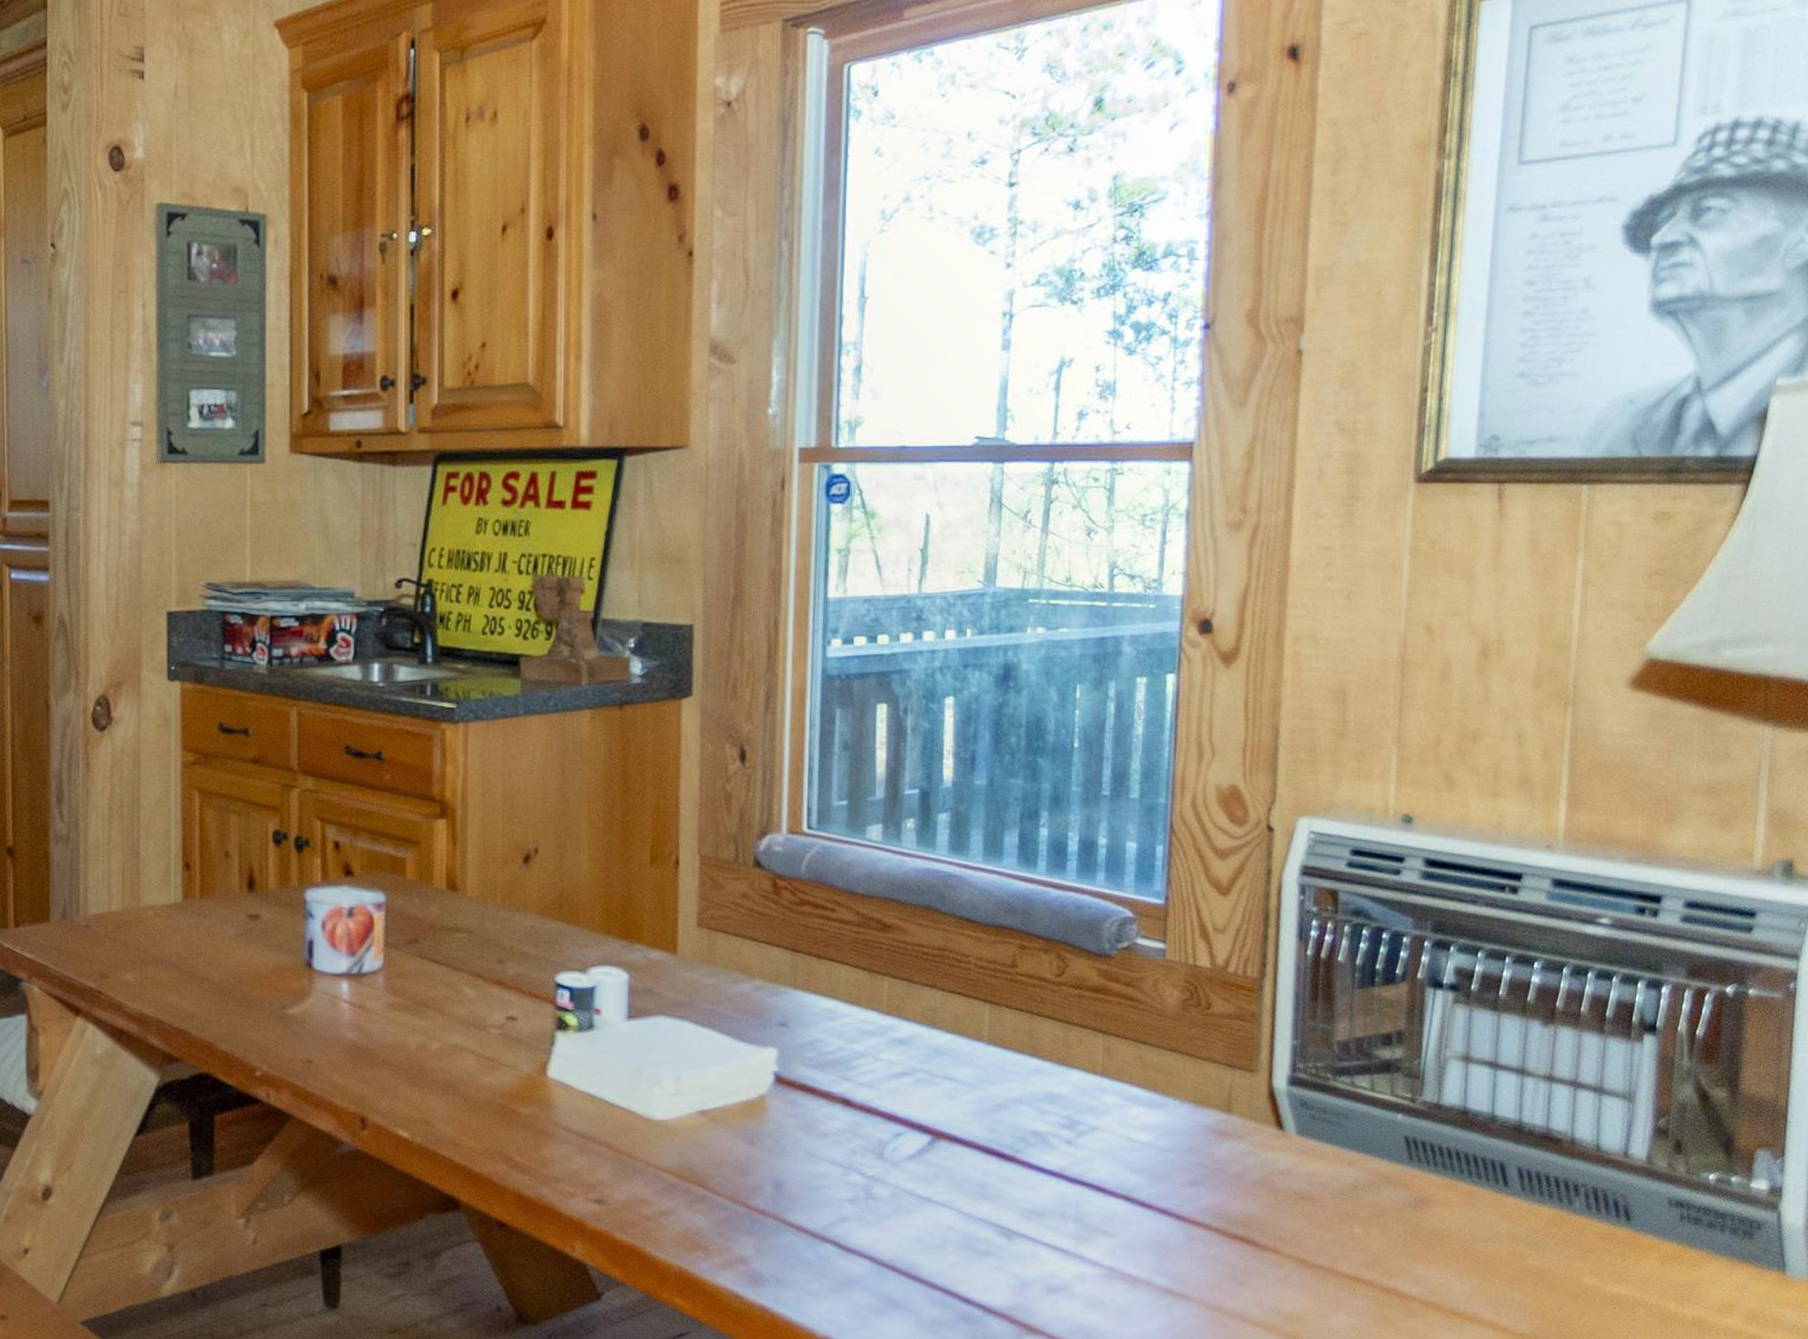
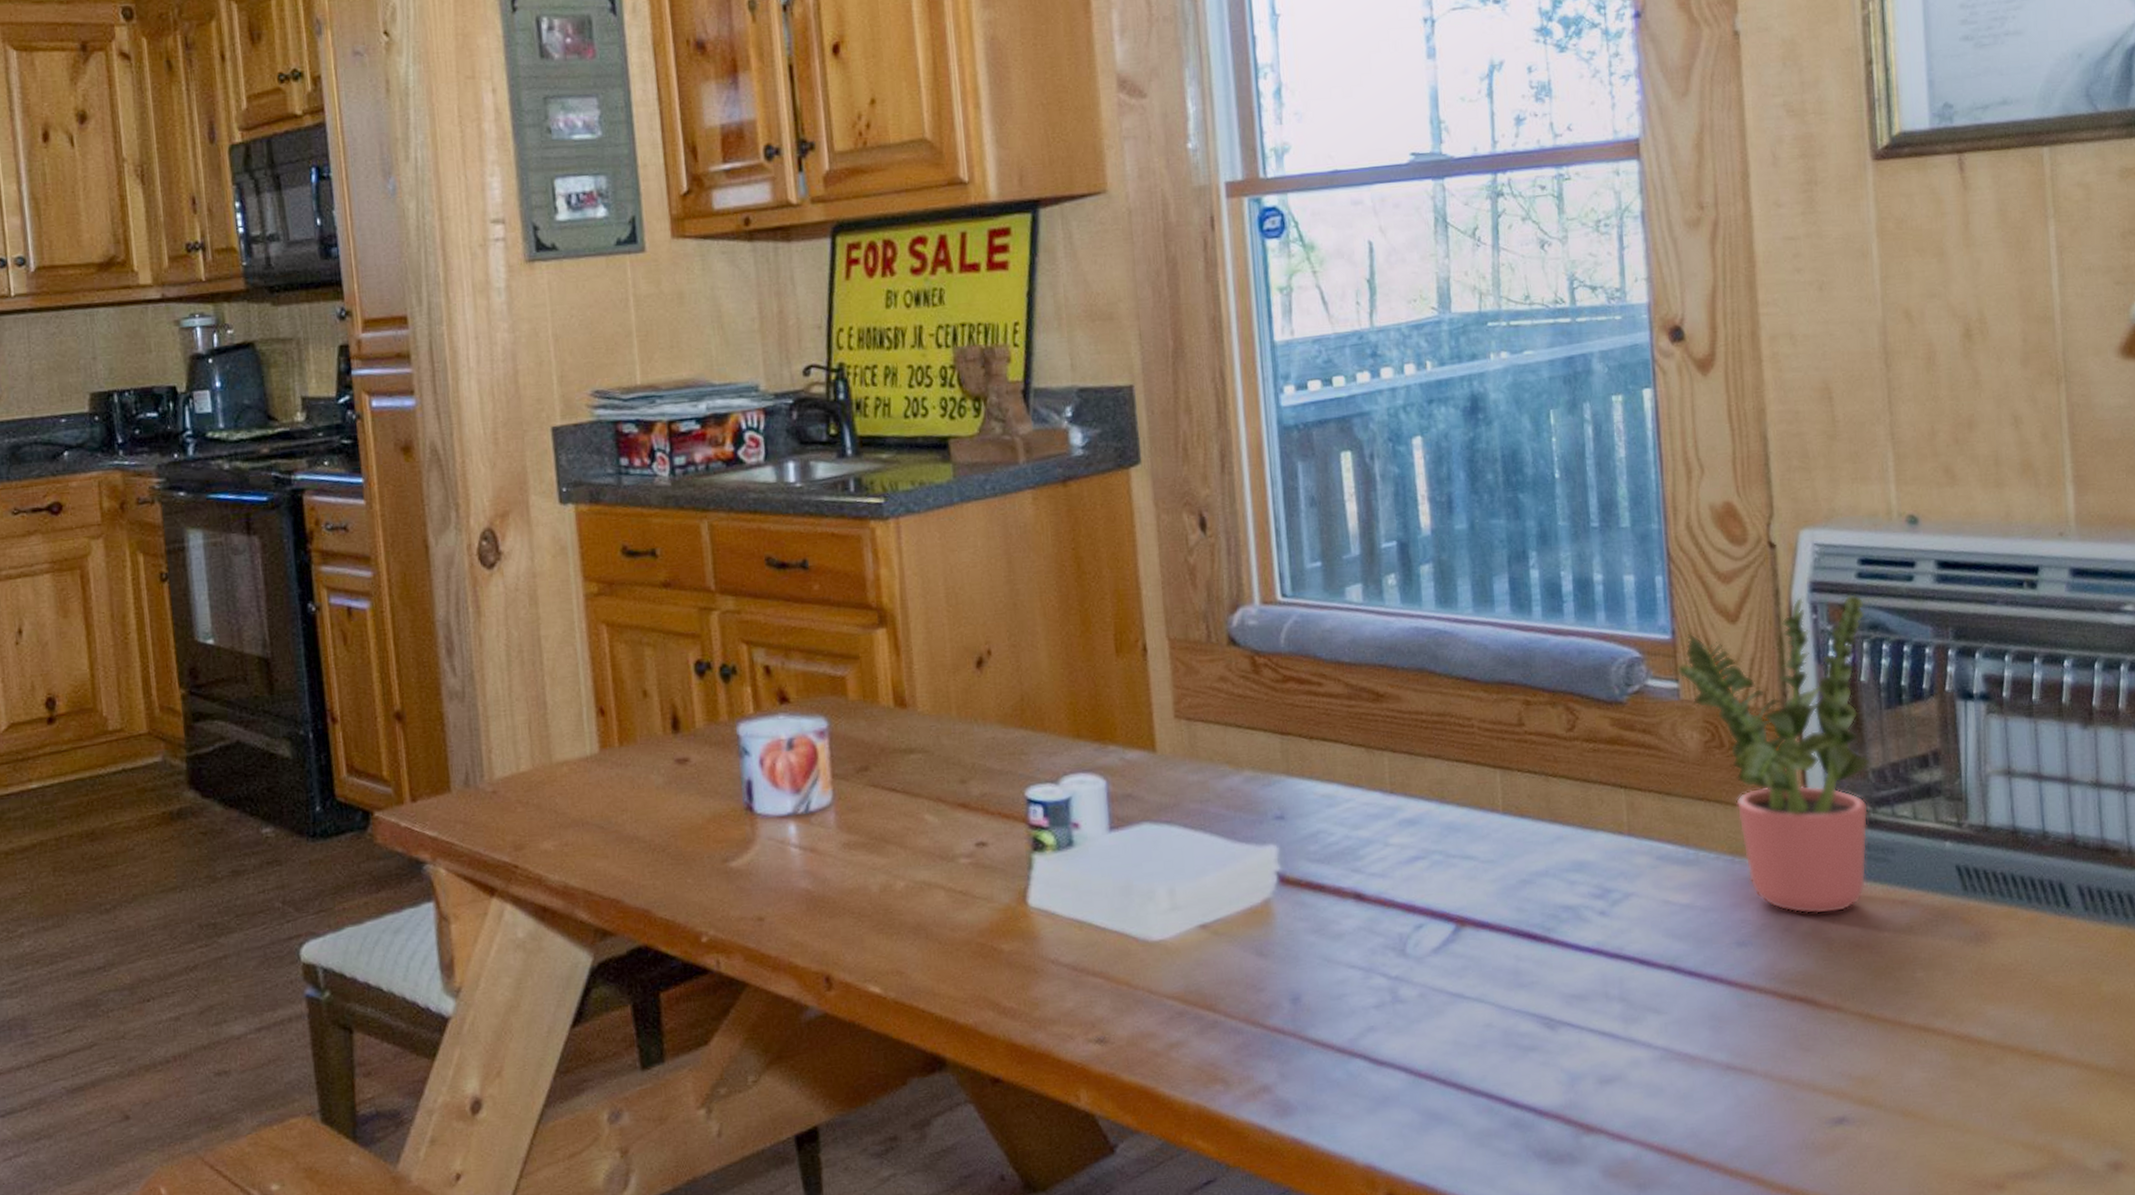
potted plant: none [1166,878,1351,1166] -> present [1677,594,1871,915]

